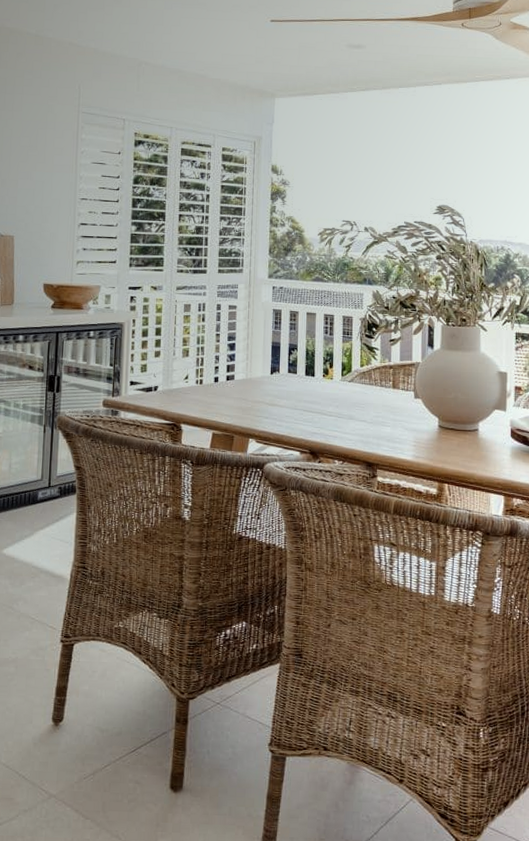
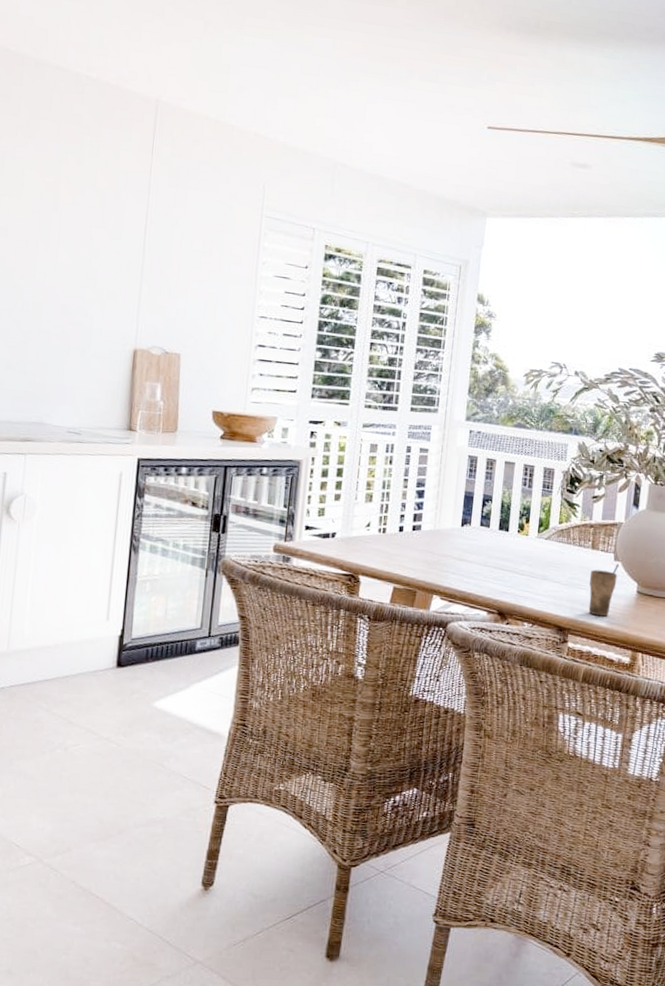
cup: none [393,401,420,451] -> present [588,563,620,617]

